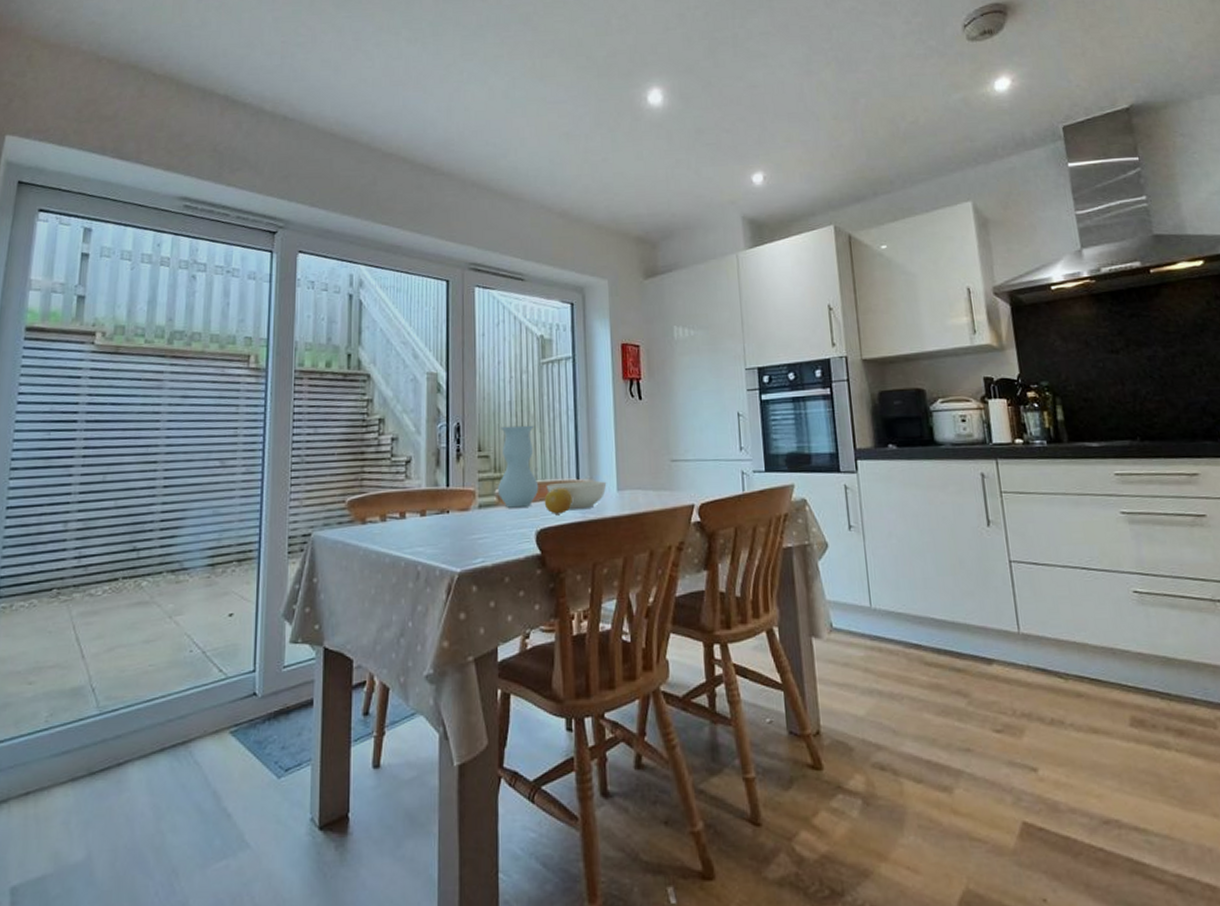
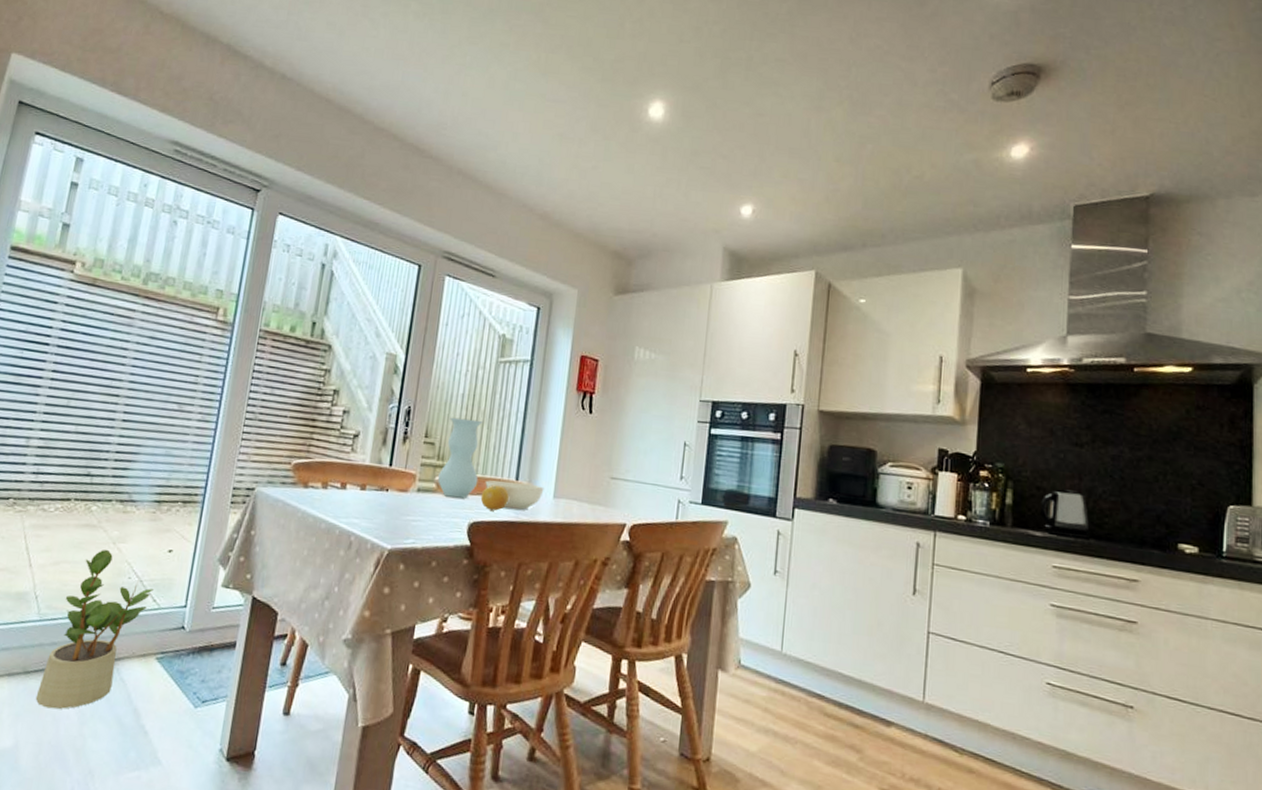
potted plant: none [104,624,218,809] -> present [35,549,154,709]
kettle: none [1089,396,1144,444] -> present [1039,489,1090,540]

